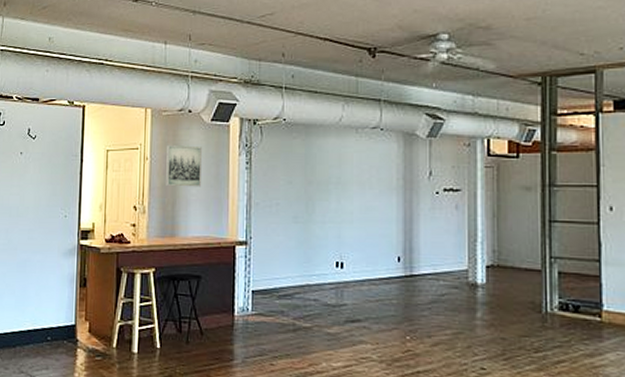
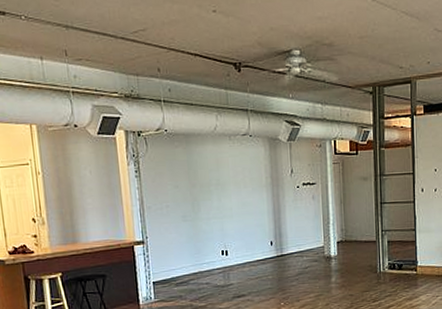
wall art: present [166,144,202,187] -> none [57,158,95,198]

